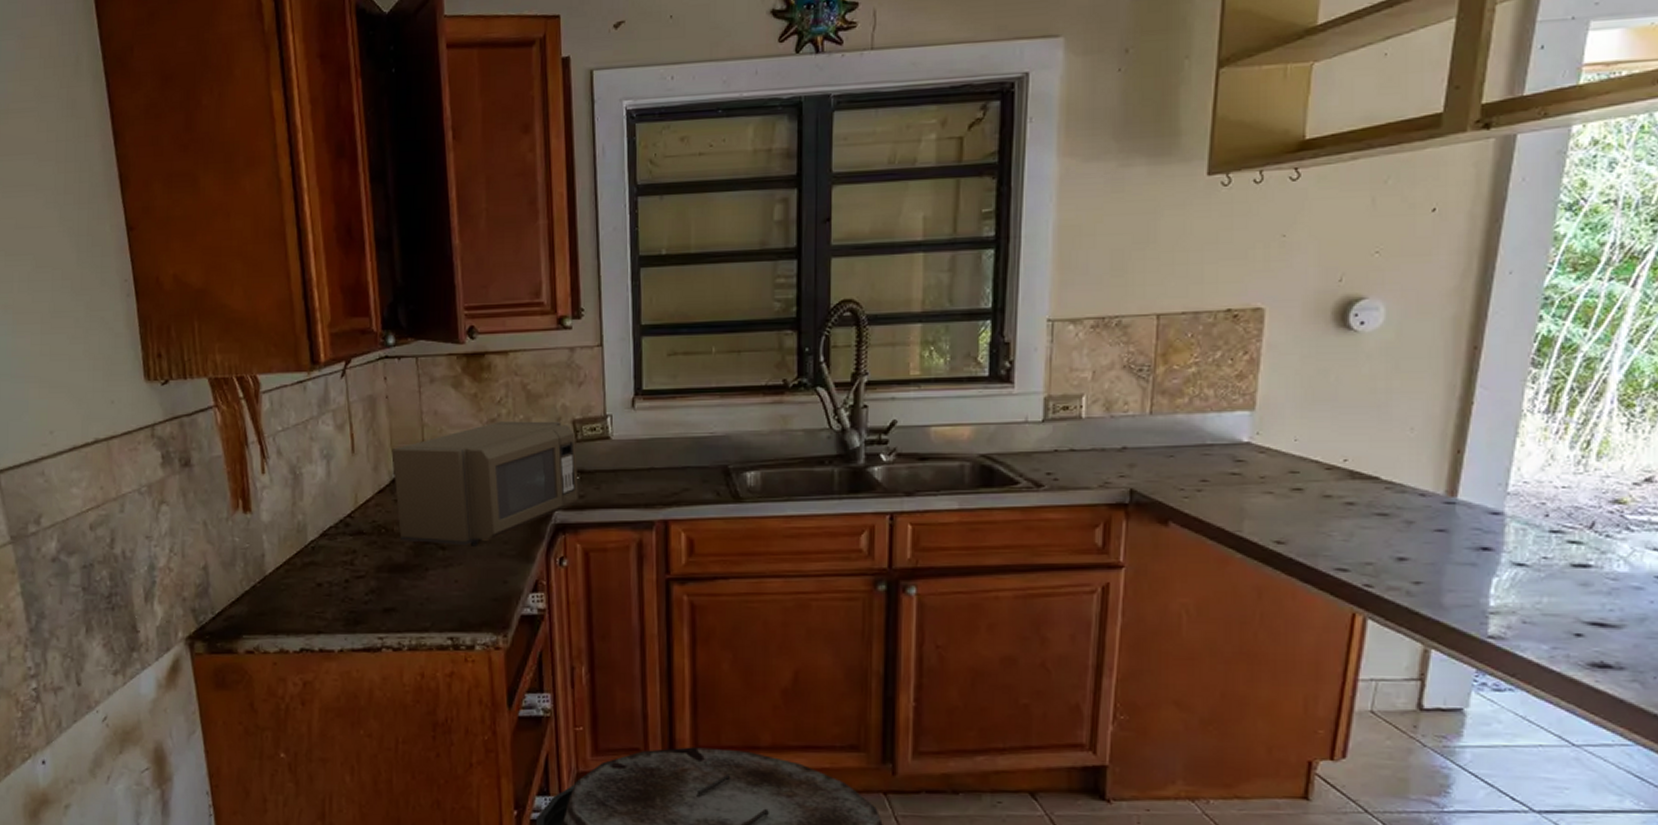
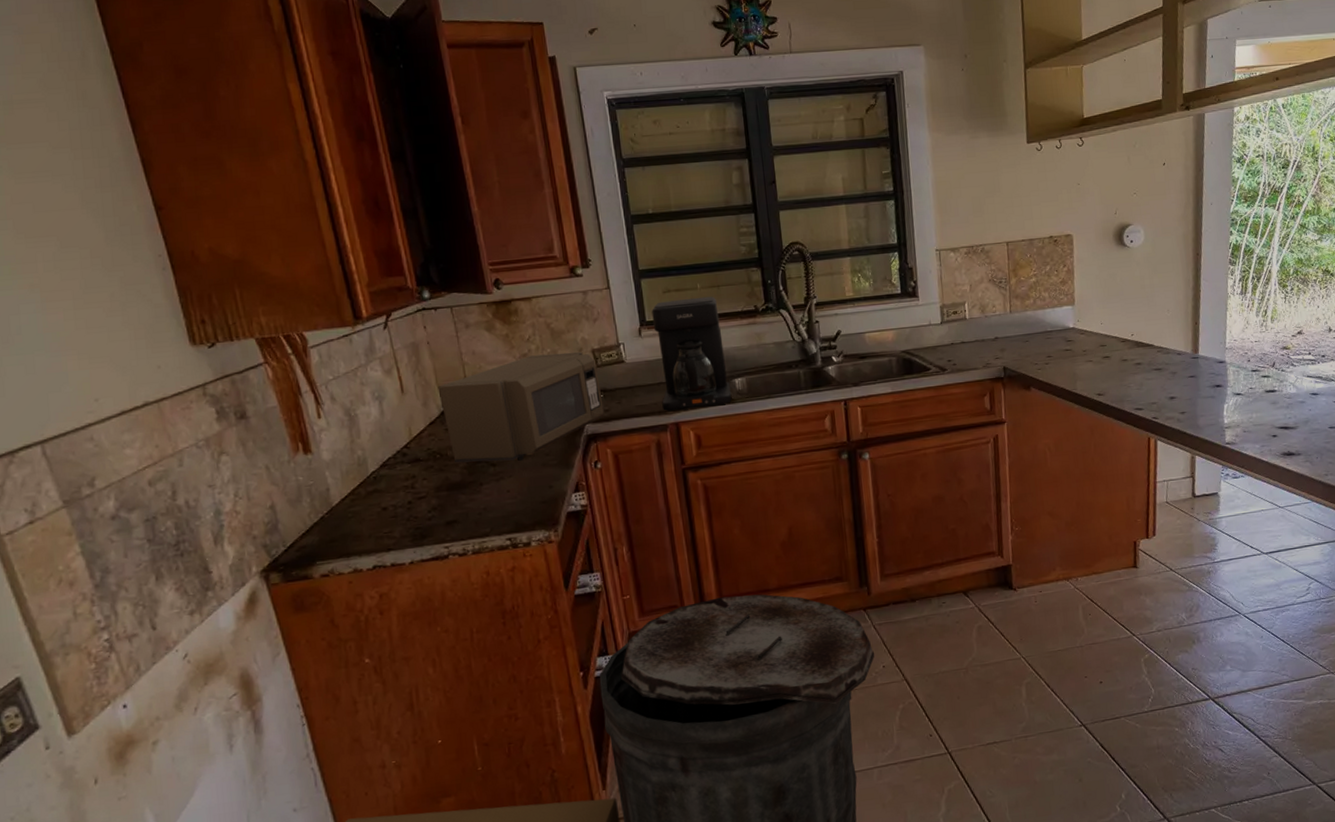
coffee maker: none [650,363,739,504] -> present [652,296,731,411]

